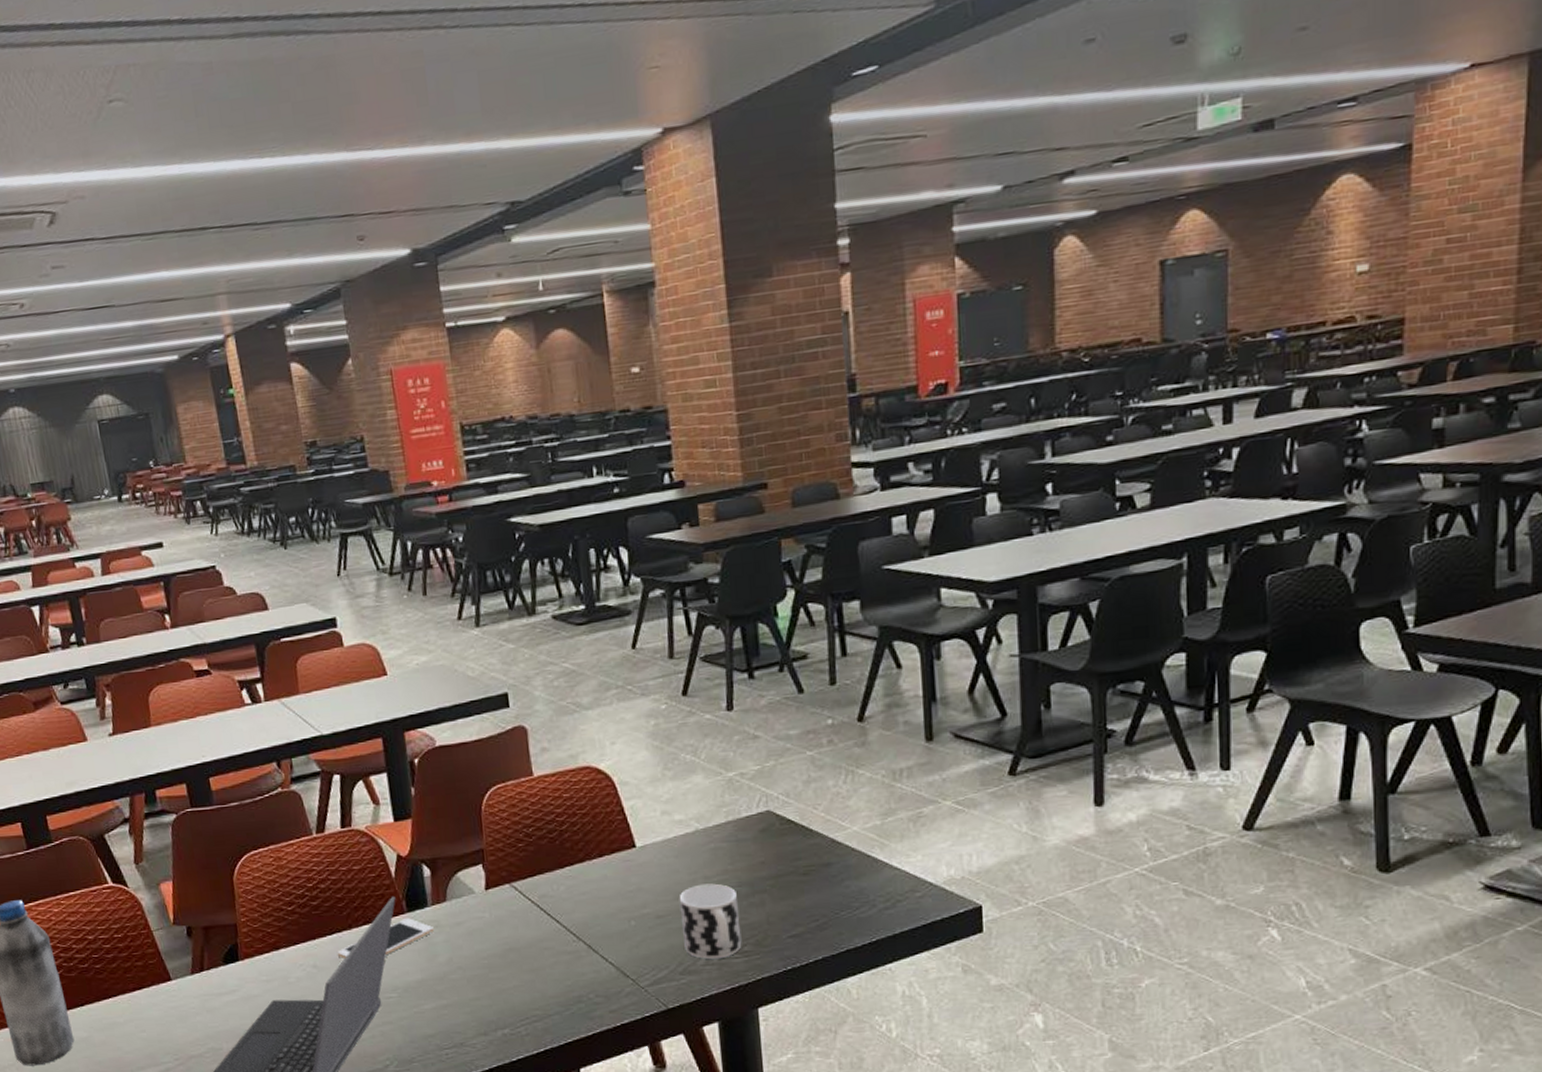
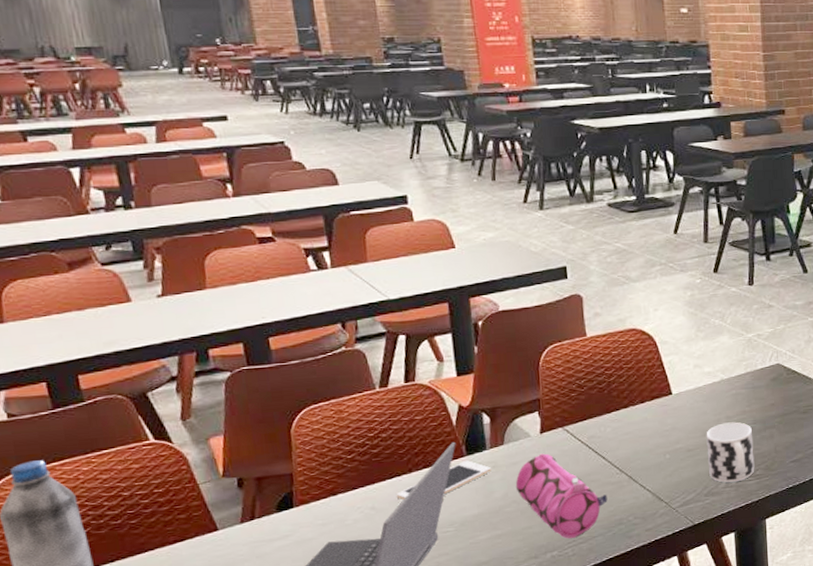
pencil case: none [460,913,564,1015] -> present [515,453,608,539]

